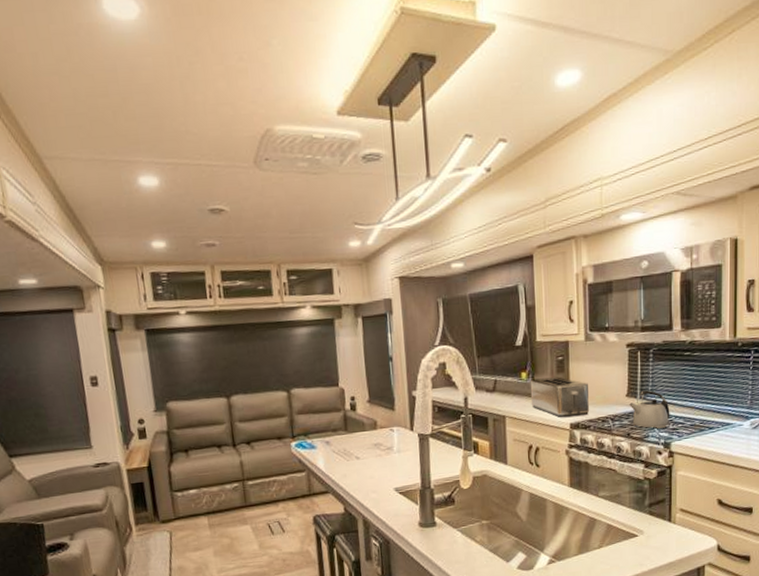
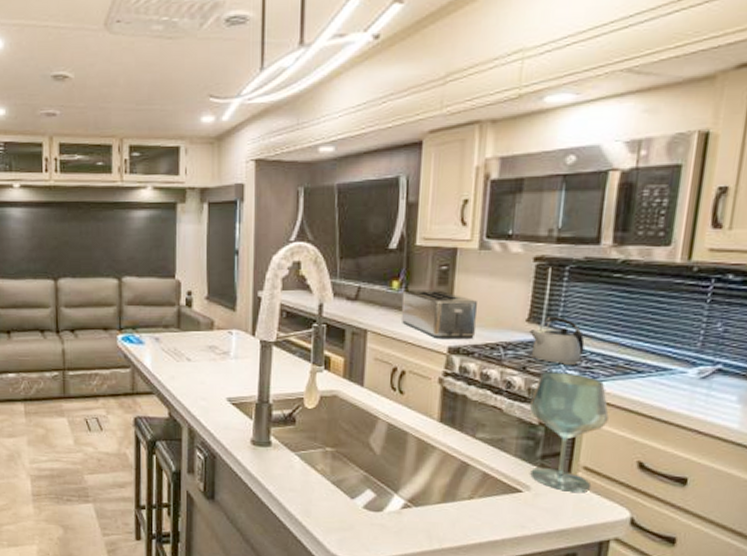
wine glass: none [635,434,693,531] -> present [529,372,609,492]

